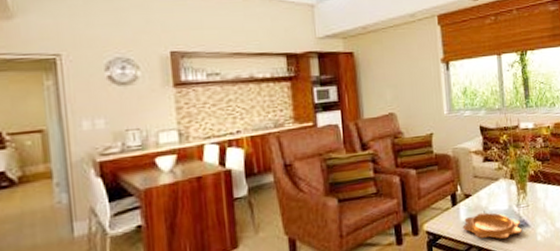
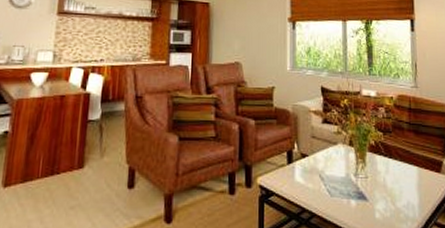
decorative bowl: present [462,212,523,239] -> none [296,176,360,208]

